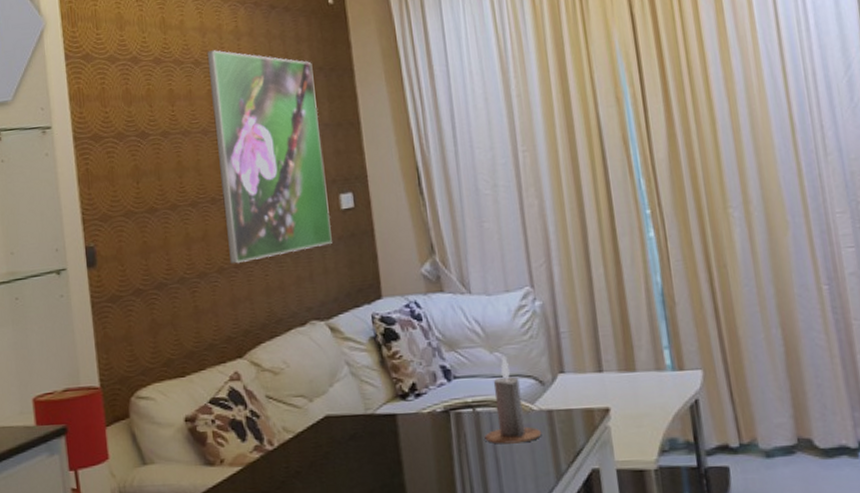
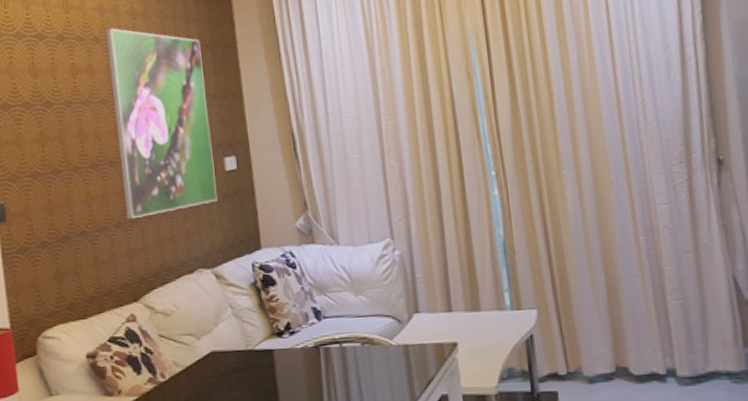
candle: present [485,356,542,444] -> none [350,299,399,375]

